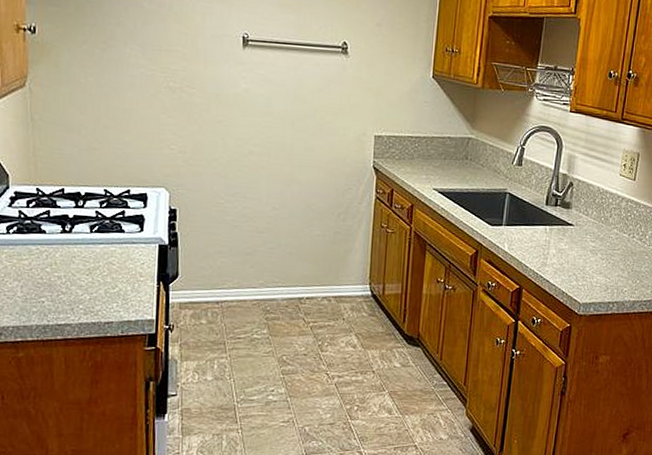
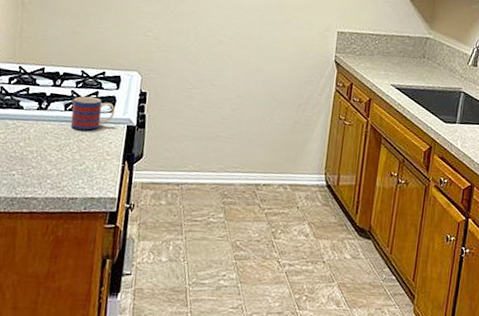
mug: none [97,216,145,252] -> present [70,96,115,131]

